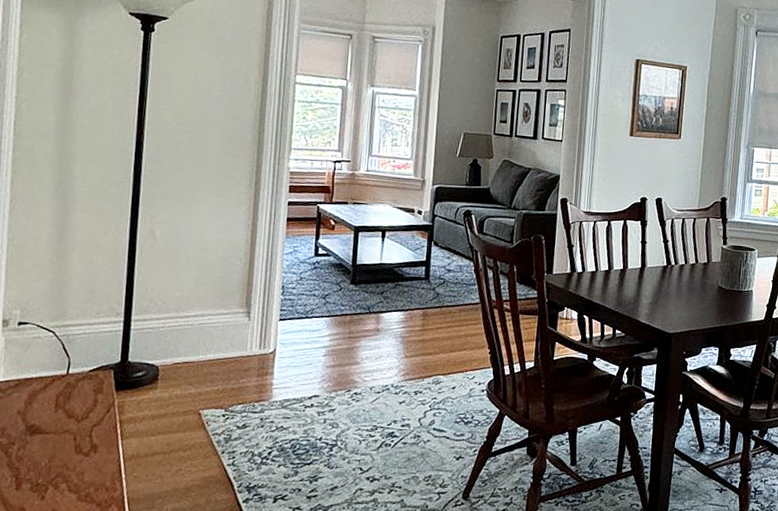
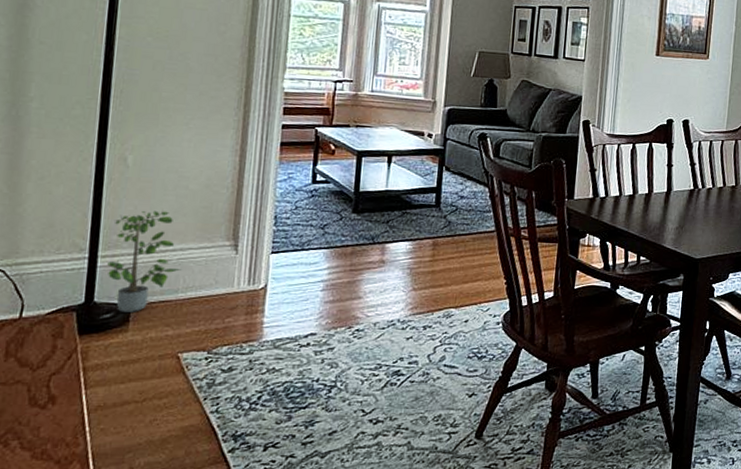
potted plant: none [139,279,202,372] -> present [107,210,182,312]

